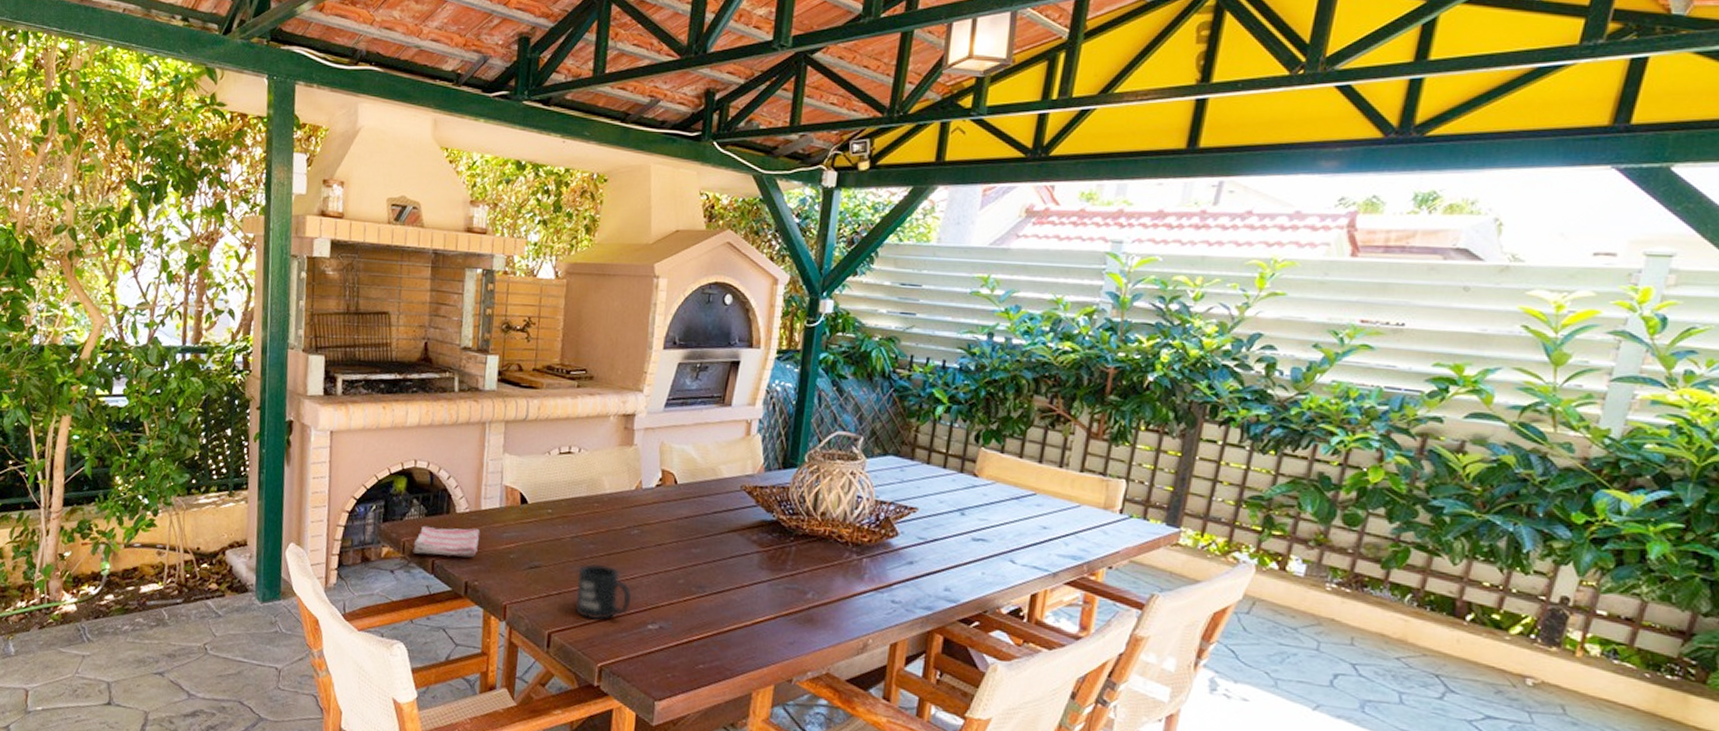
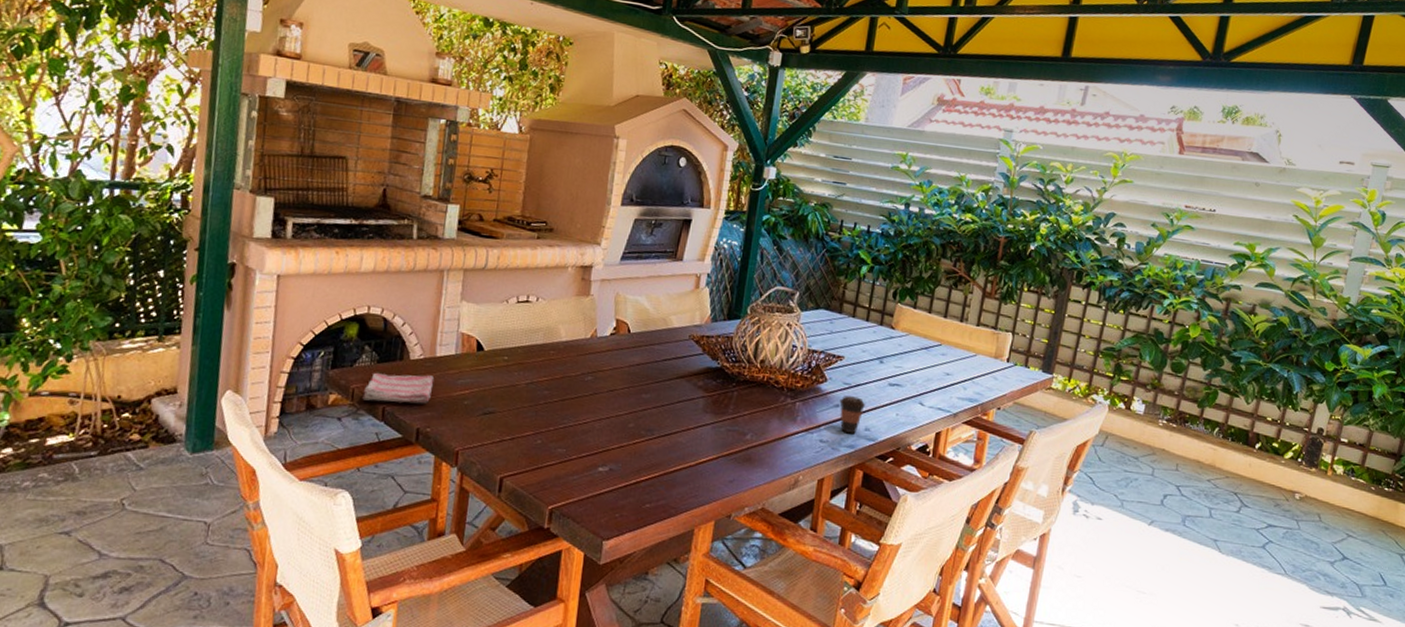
mug: present [576,564,632,620] -> none [529,409,584,464]
coffee cup: none [913,552,945,595] -> present [839,396,866,434]

